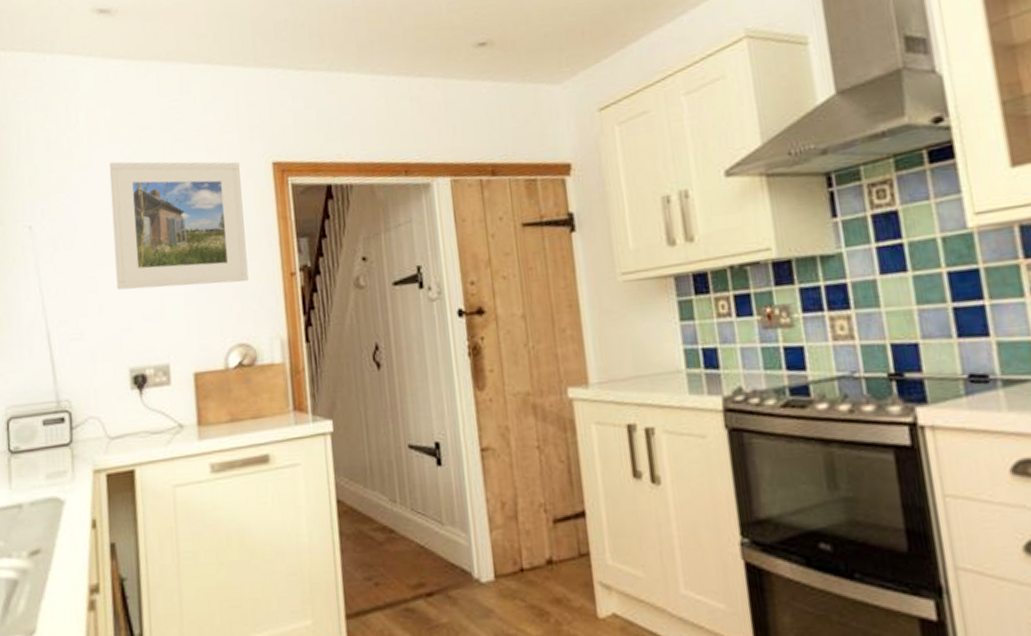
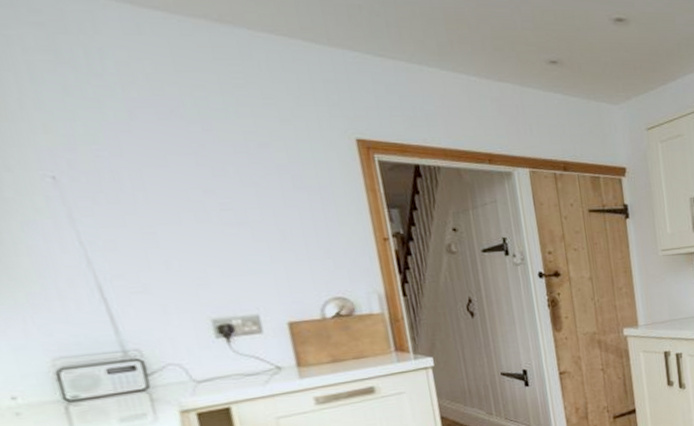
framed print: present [109,161,249,290] -> none [156,119,340,247]

